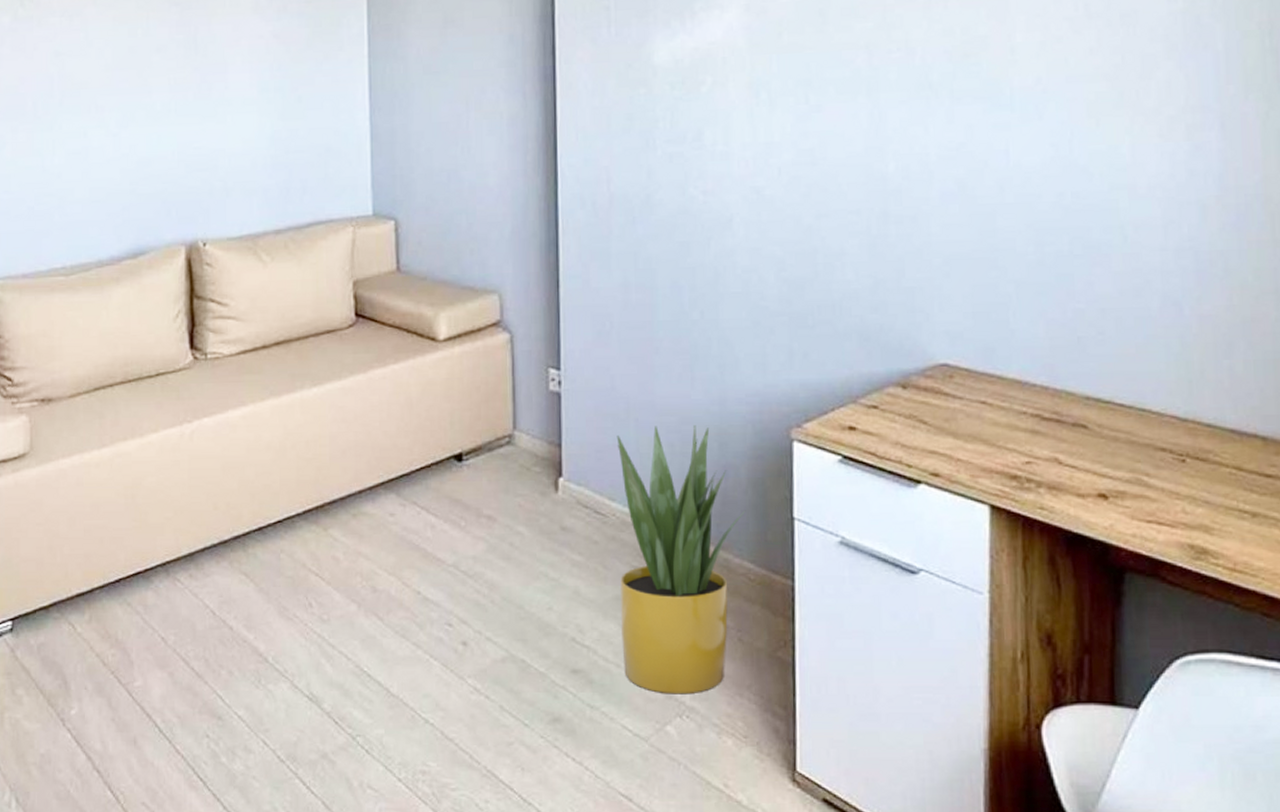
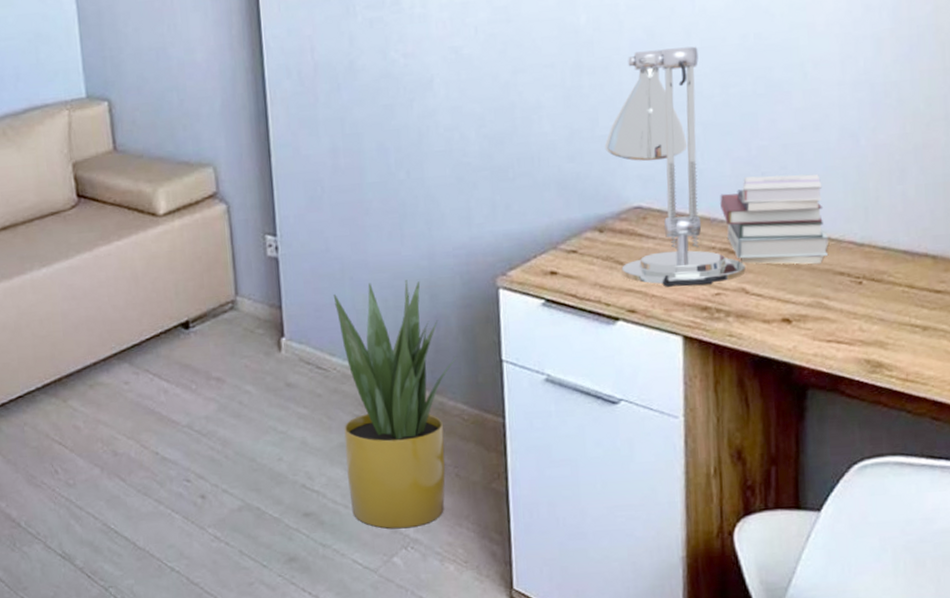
desk lamp: none [910,201,1059,452] -> present [604,46,746,287]
books: none [1032,340,1150,438] -> present [720,173,829,265]

